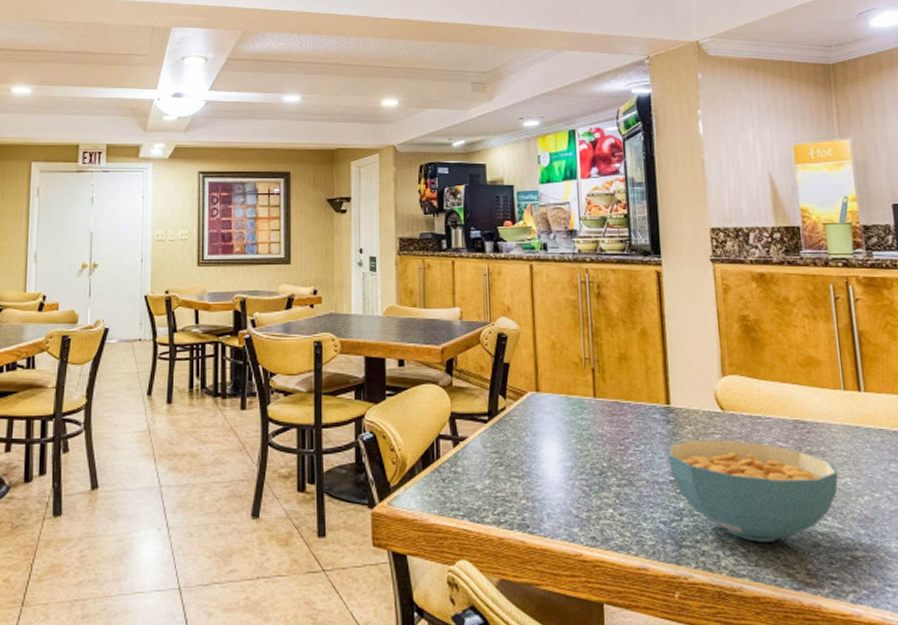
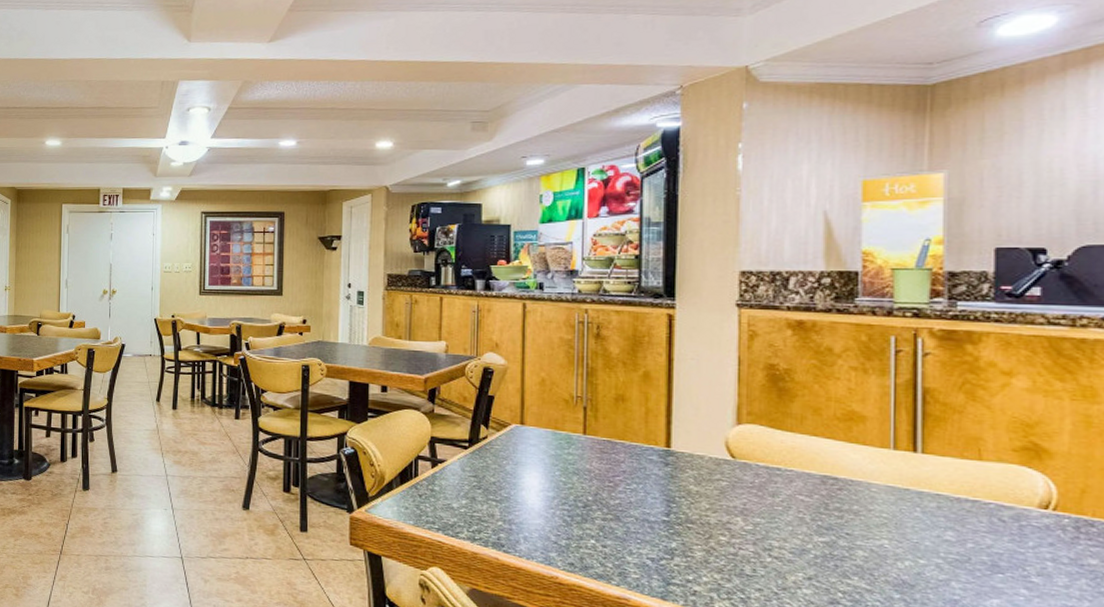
cereal bowl: present [667,440,838,542] -> none [663,484,873,593]

